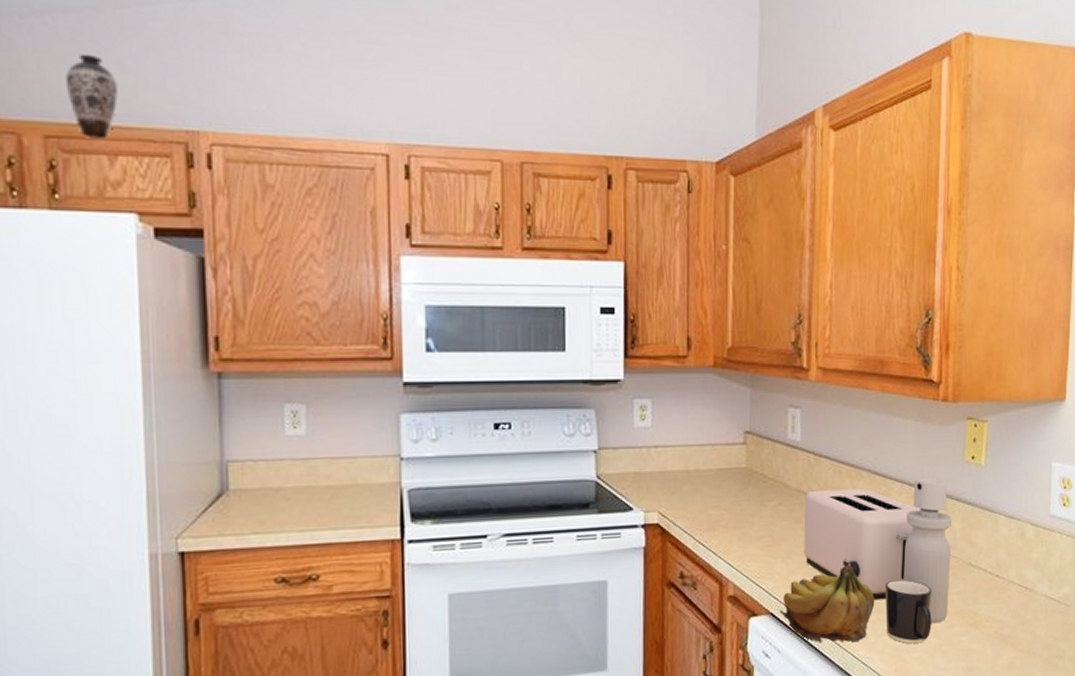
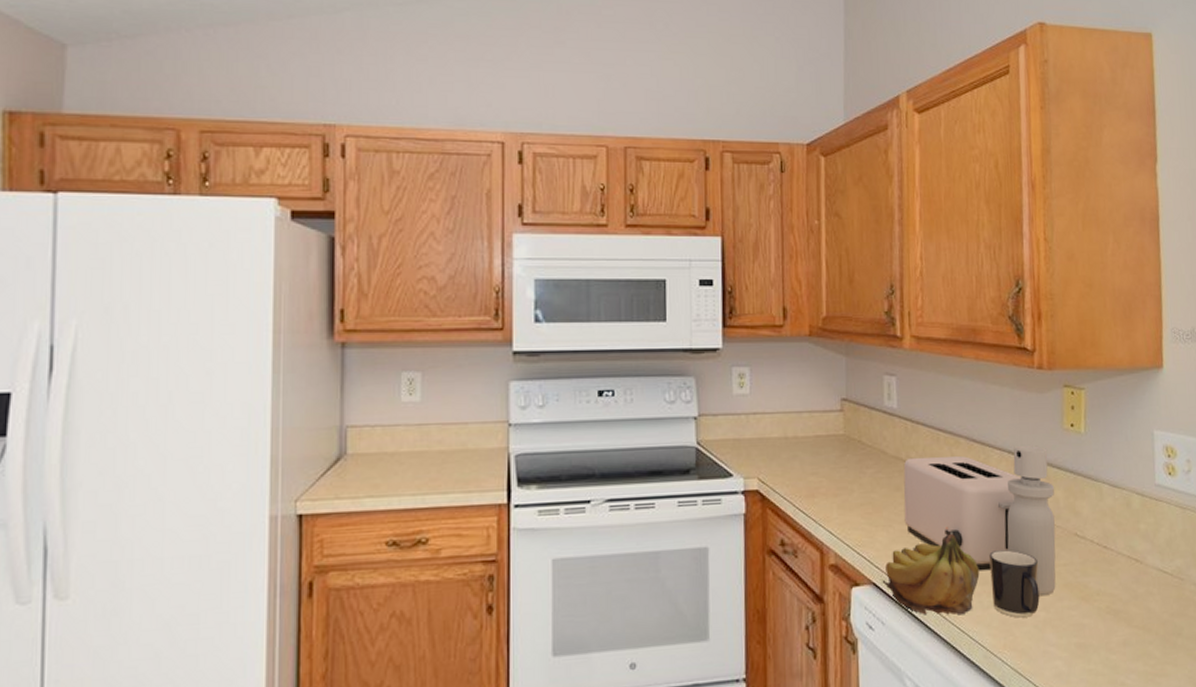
decorative vase: present [64,53,118,139] -> none [221,59,266,133]

